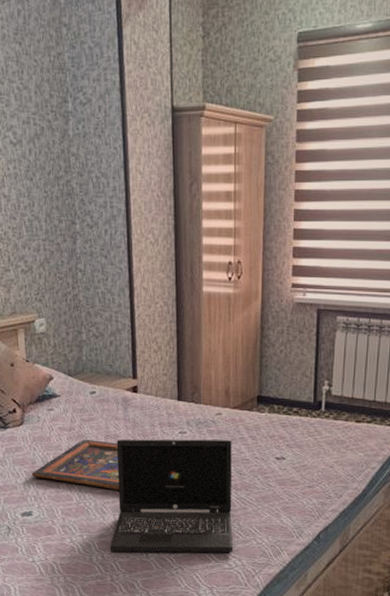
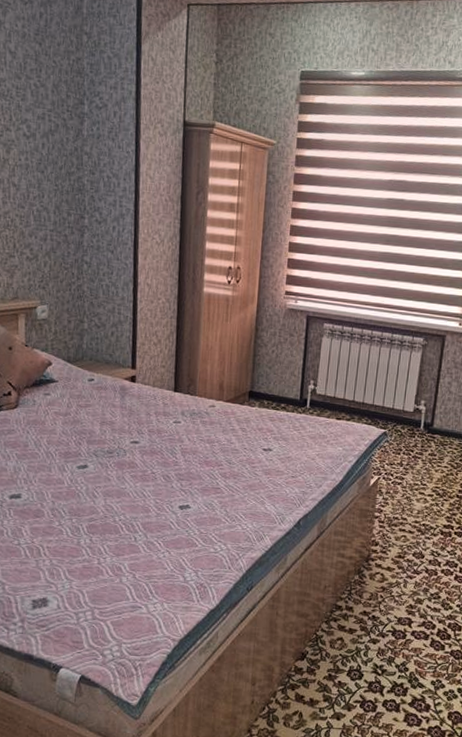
painted panel: present [31,440,120,490] -> none [23,425,114,475]
laptop: present [110,439,234,554] -> none [98,426,224,538]

